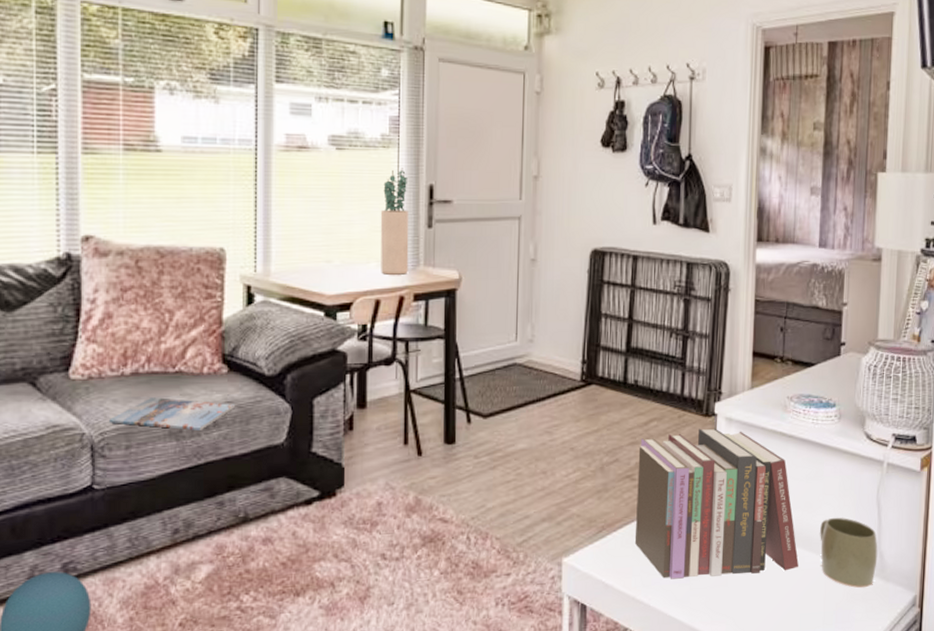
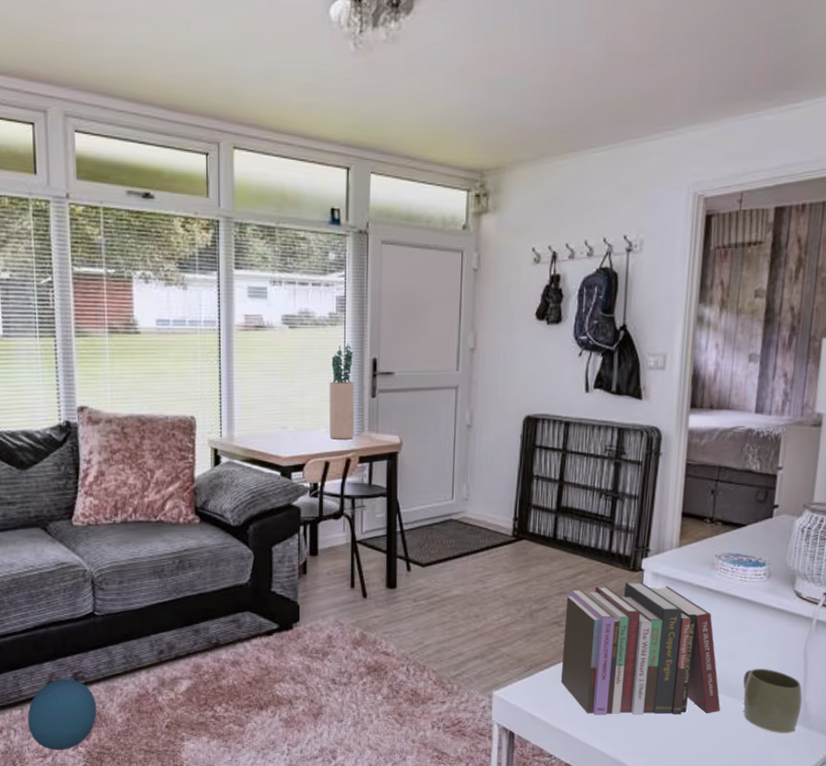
magazine: present [110,397,236,431] -> none [106,542,207,570]

